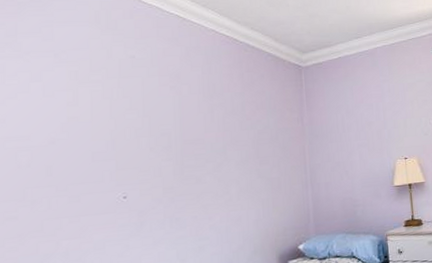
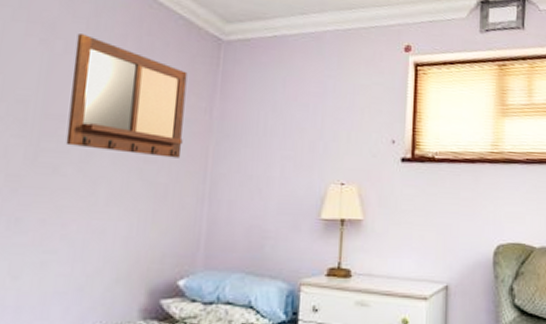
writing board: none [196,78,286,161] -> present [65,34,188,158]

